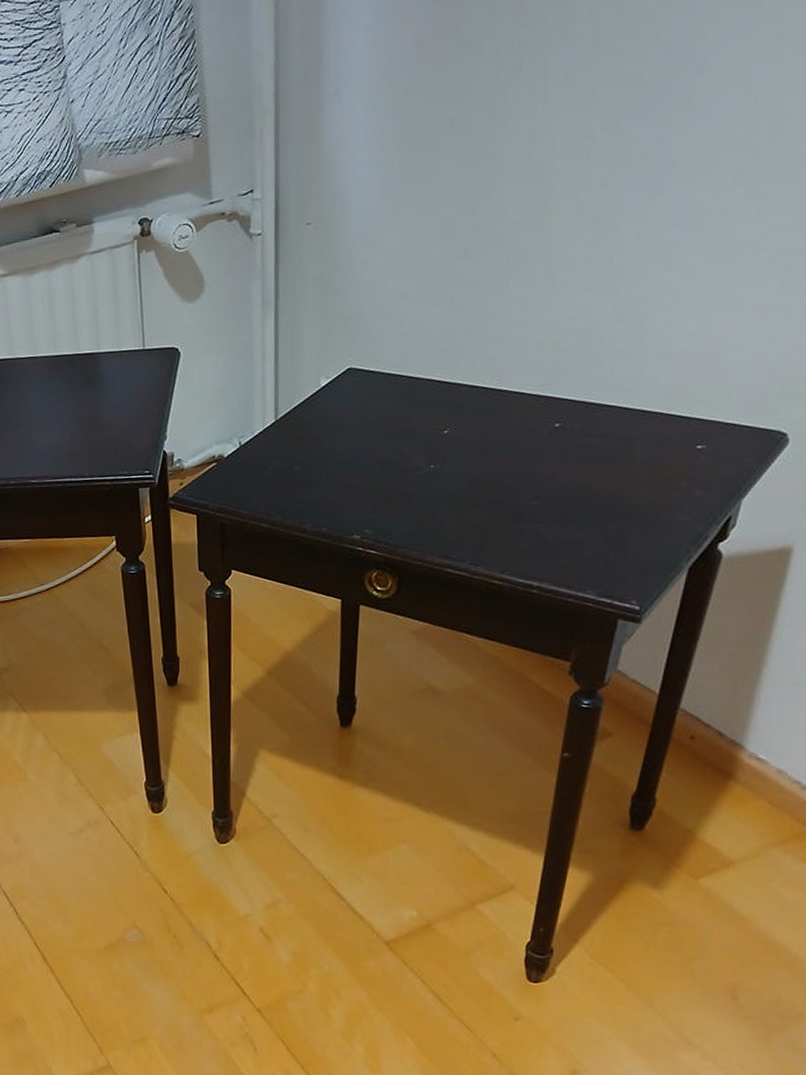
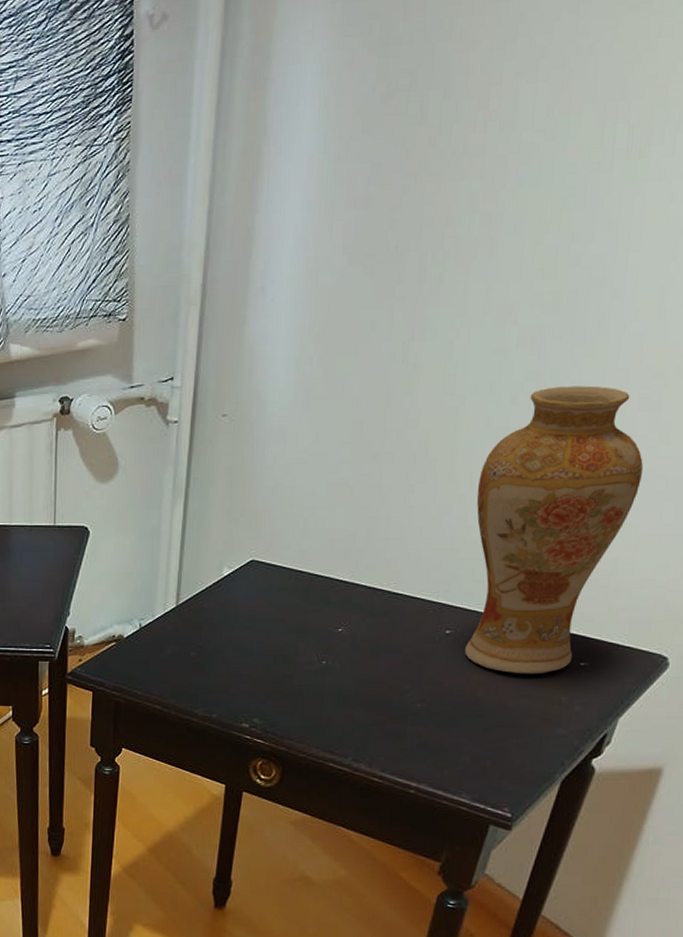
vase: none [574,163,743,463] -> present [464,385,643,674]

